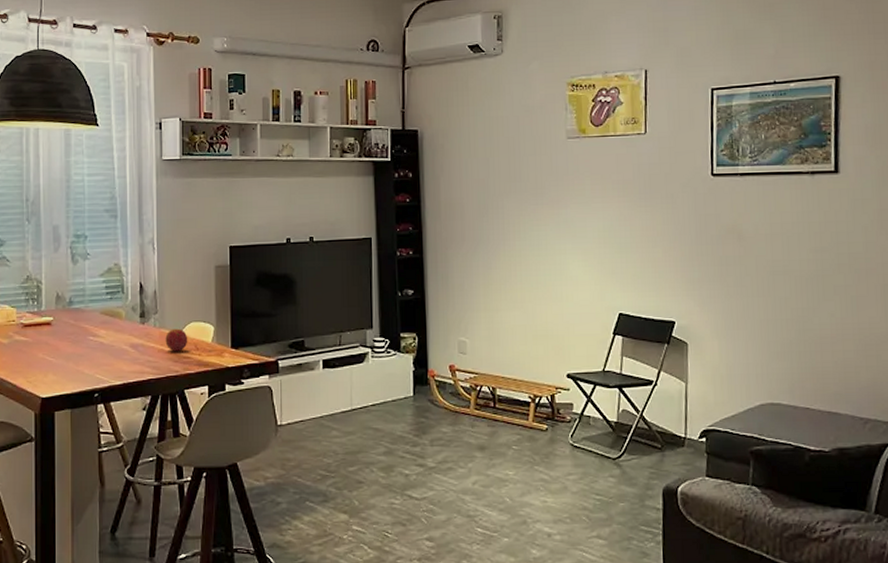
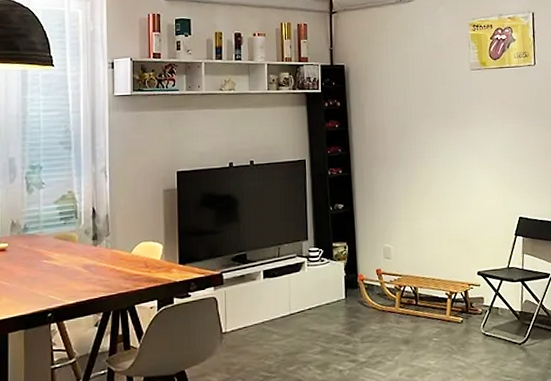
fruit: present [165,328,188,352] -> none [117,248,138,270]

